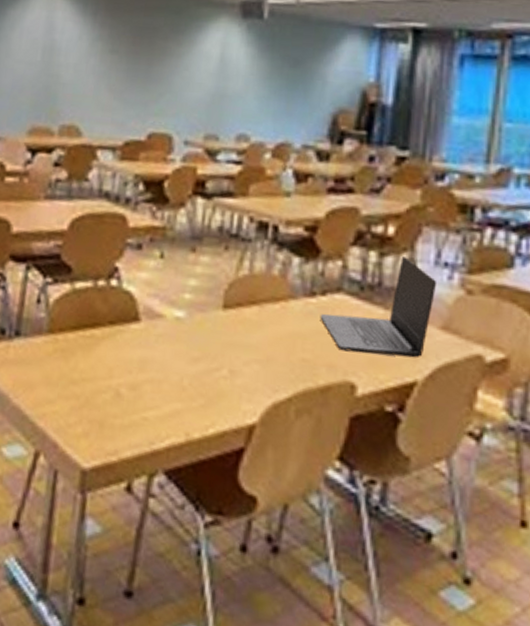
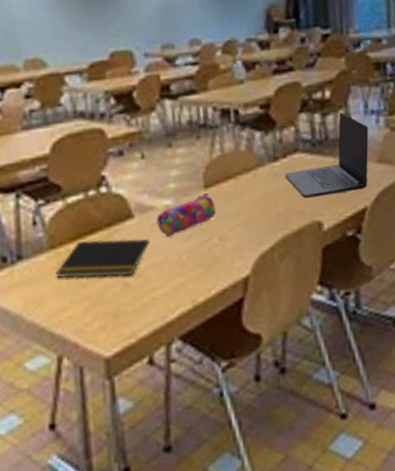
notepad: none [49,332,153,385] -> present [55,238,151,278]
pencil case: none [163,313,232,353] -> present [156,192,216,236]

